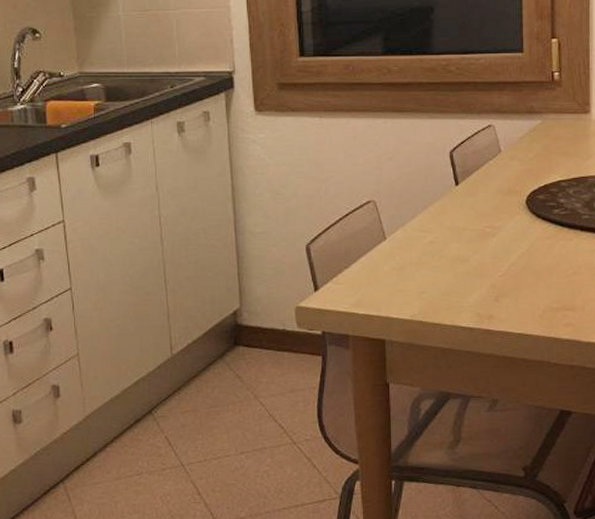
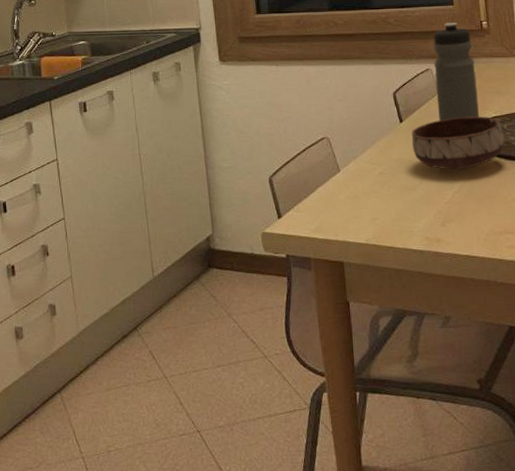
bowl: none [467,179,570,239] -> present [411,116,505,170]
water bottle: none [497,72,543,185] -> present [433,22,479,121]

